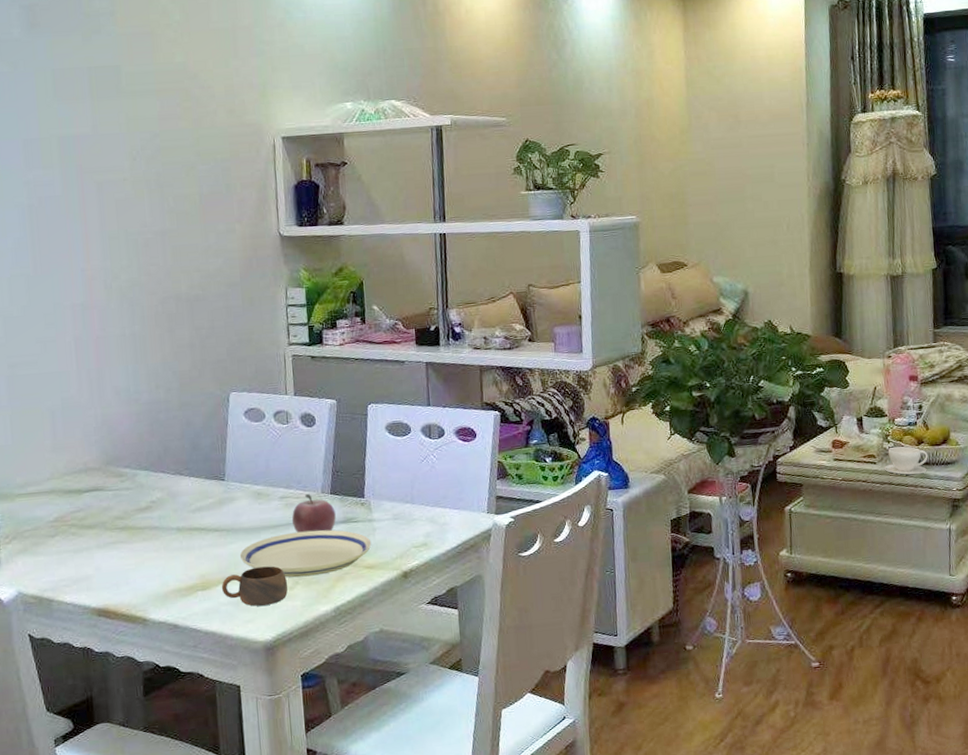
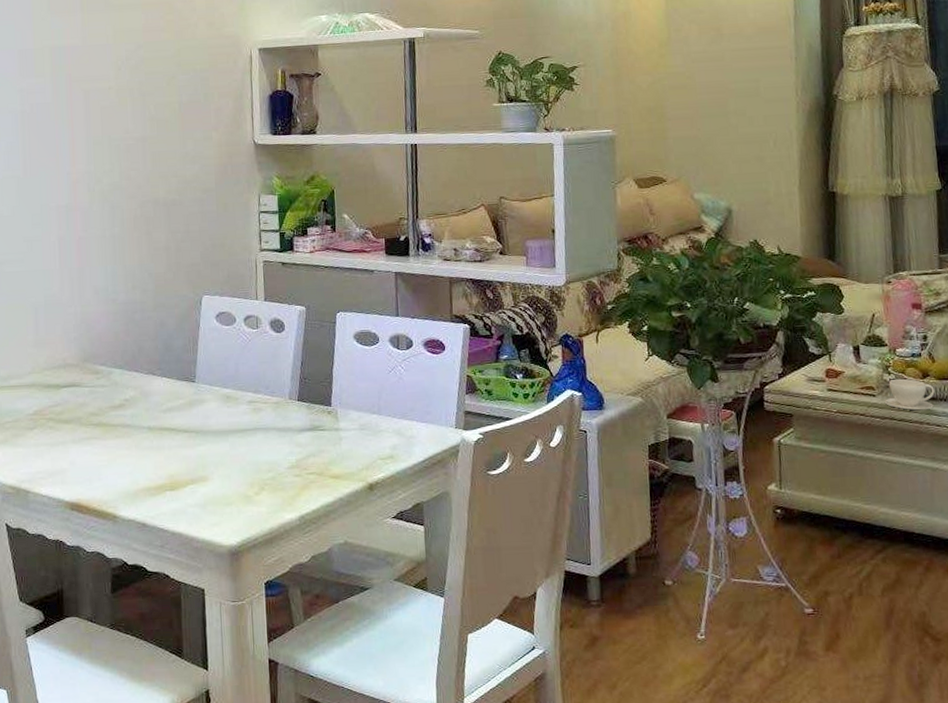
cup: present [221,566,288,606] -> none [189,470,254,510]
plate: present [239,530,372,578] -> none [207,436,338,483]
fruit: present [291,493,336,533] -> none [259,399,303,438]

